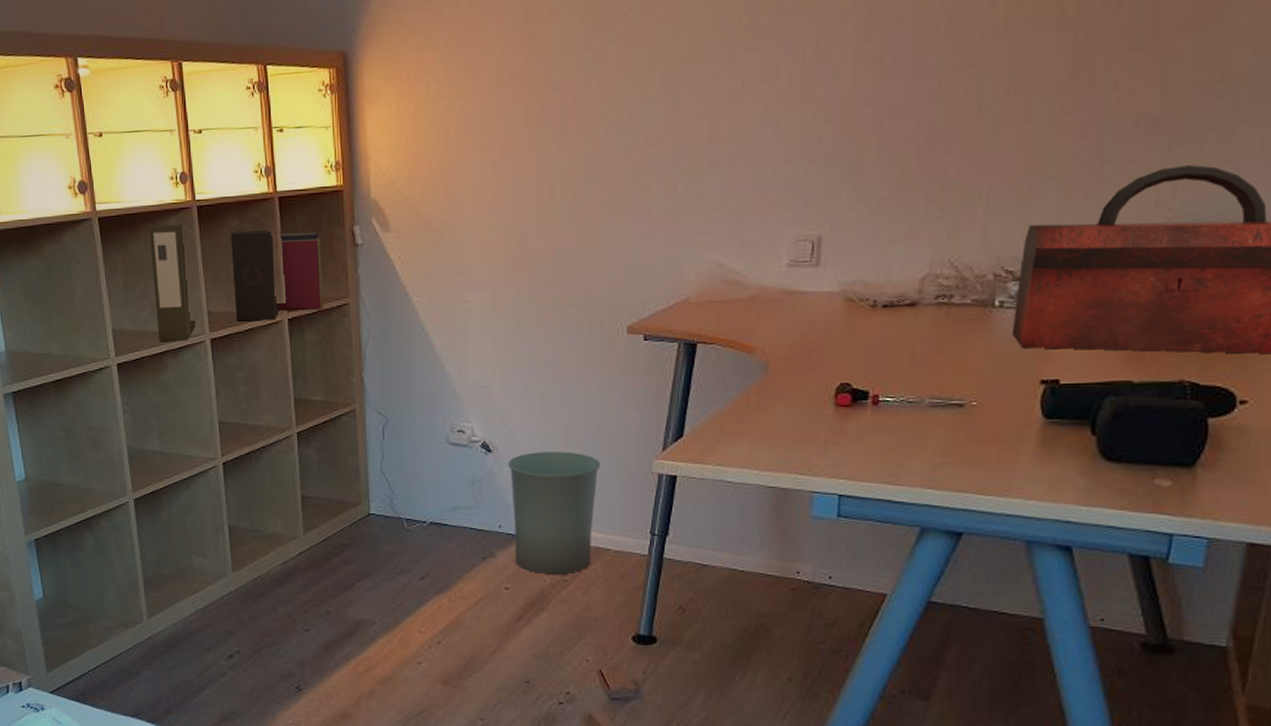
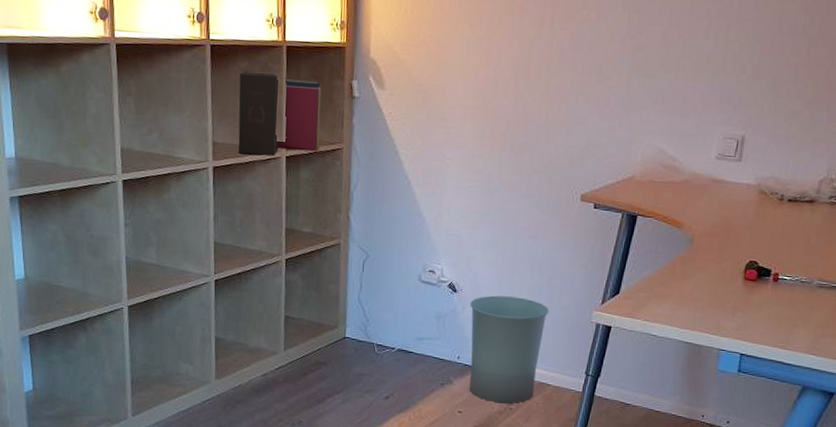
binder: present [149,222,196,341] -> none [163,54,201,166]

